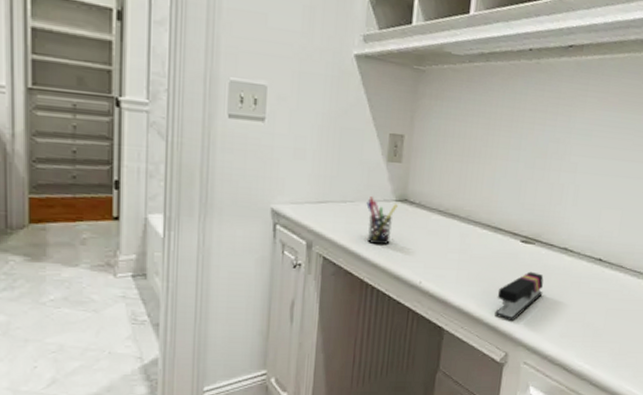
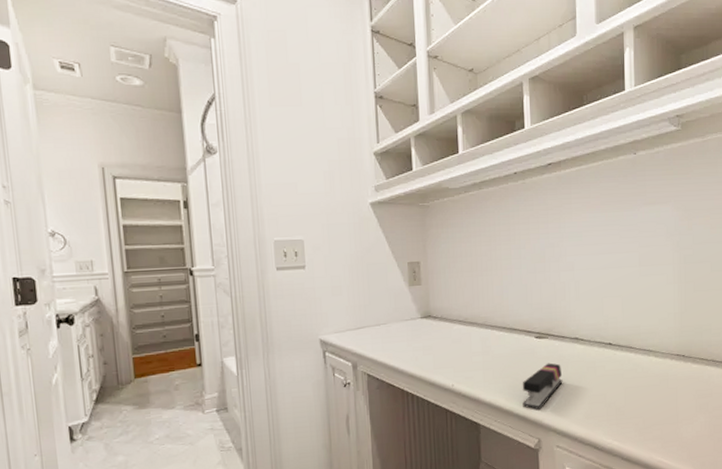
pen holder: present [366,196,398,245] -> none [397,317,423,358]

